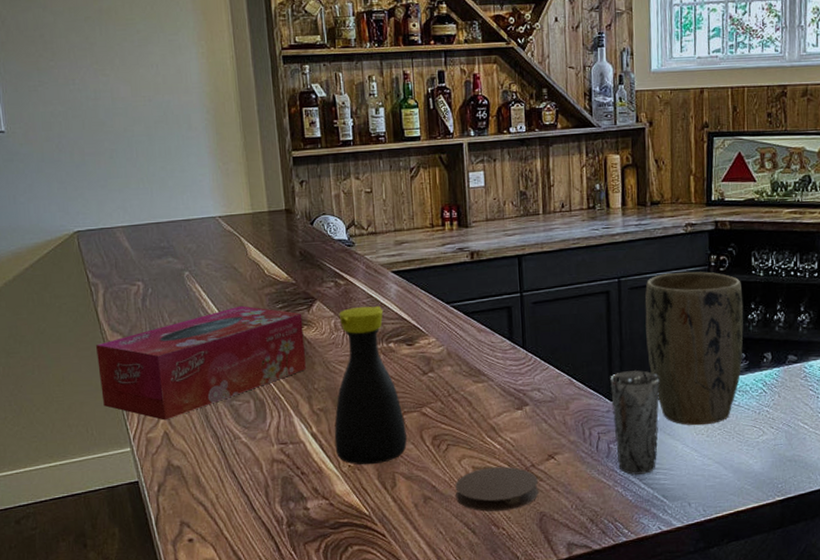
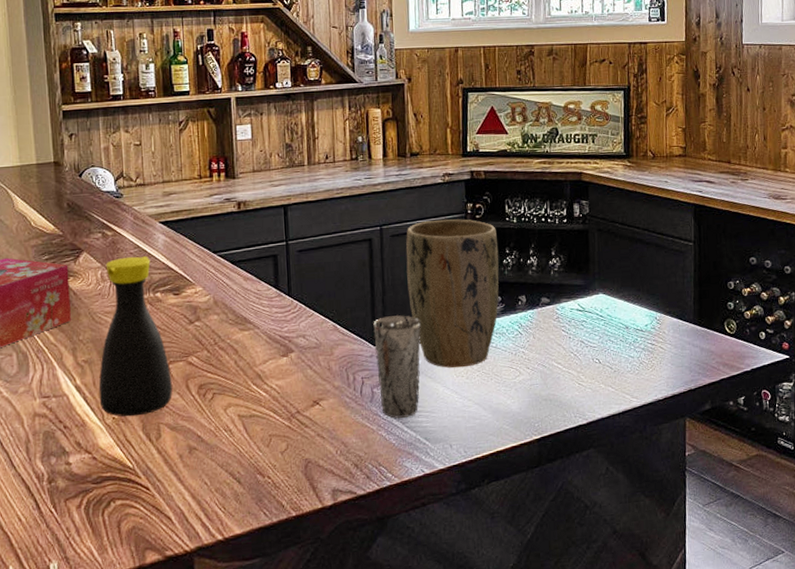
coaster: present [455,466,539,512] -> none [221,414,304,461]

